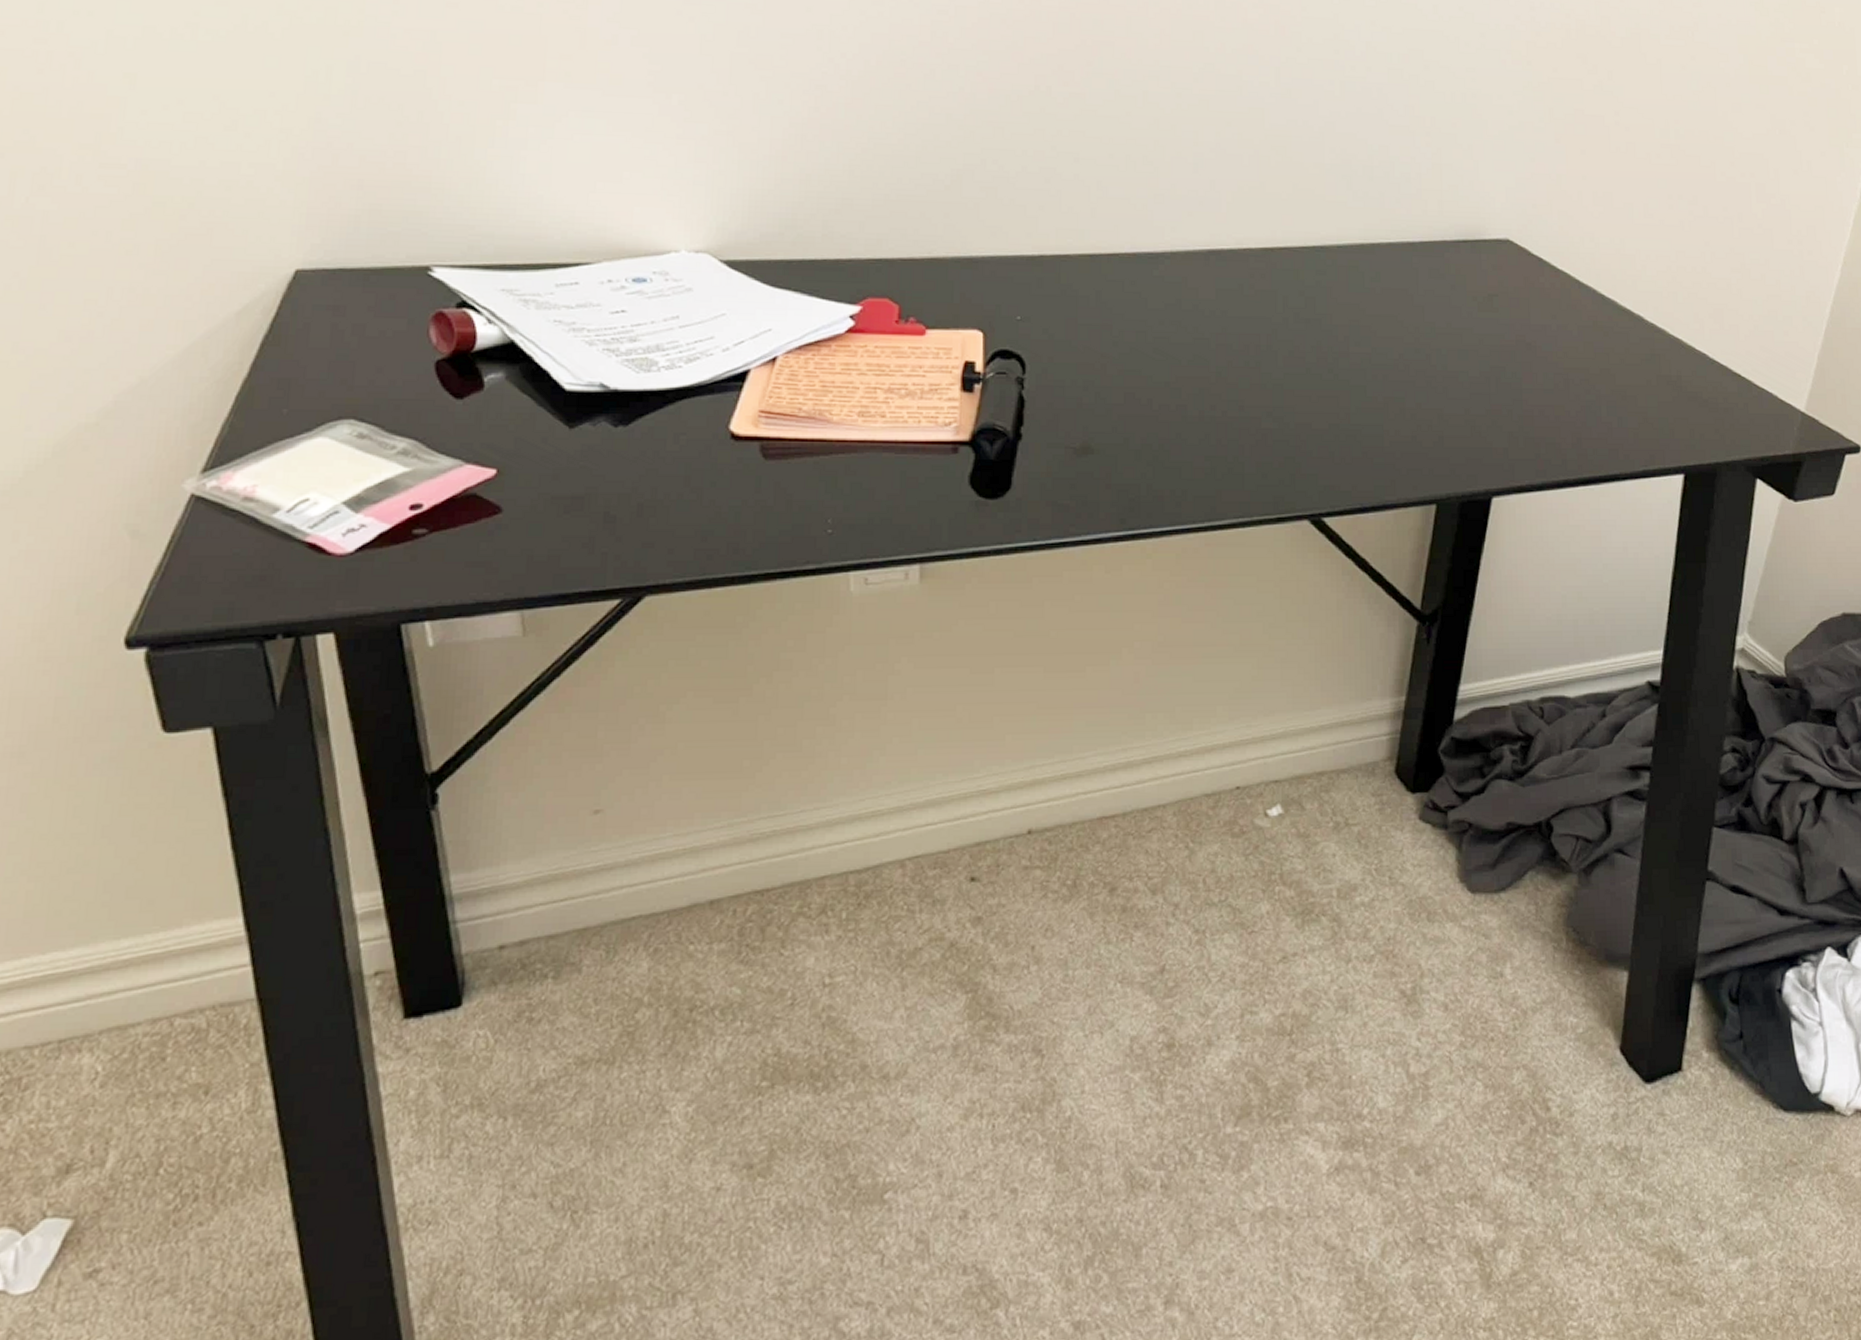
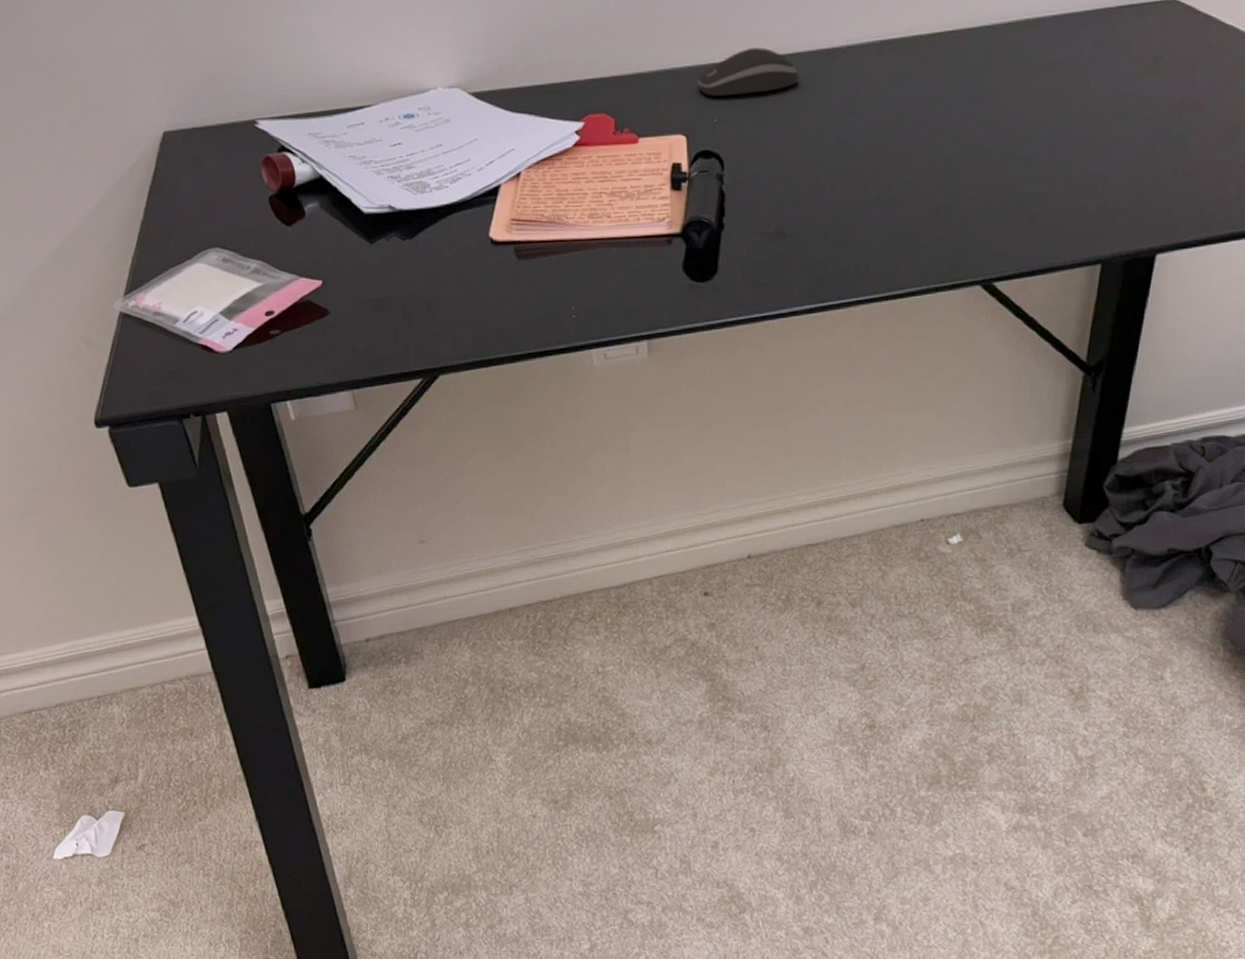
computer mouse: none [1000,243,1116,293] -> present [697,47,798,97]

